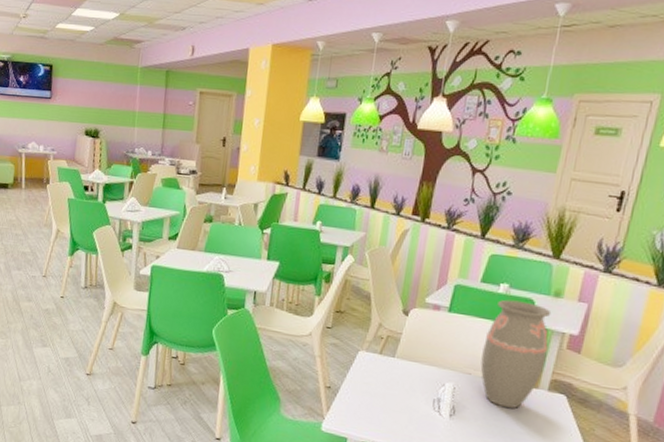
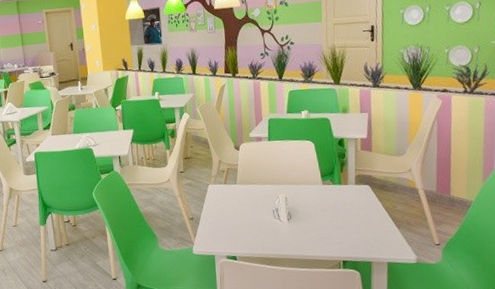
decorative vase: present [480,299,552,409] -> none [300,121,349,205]

